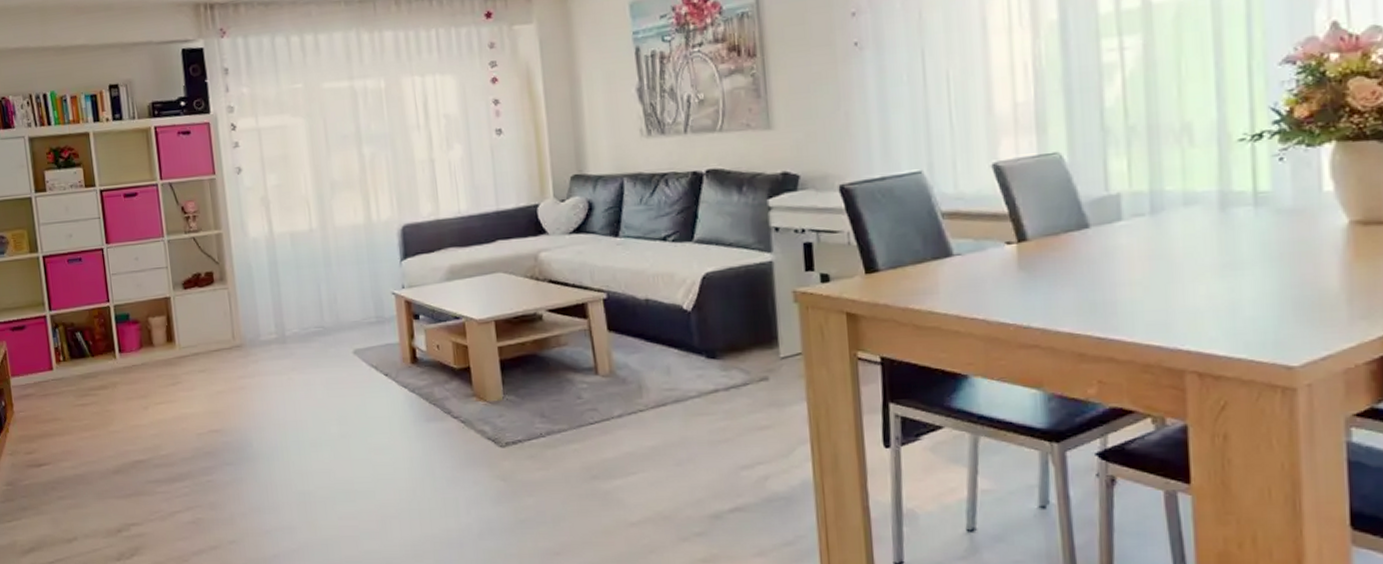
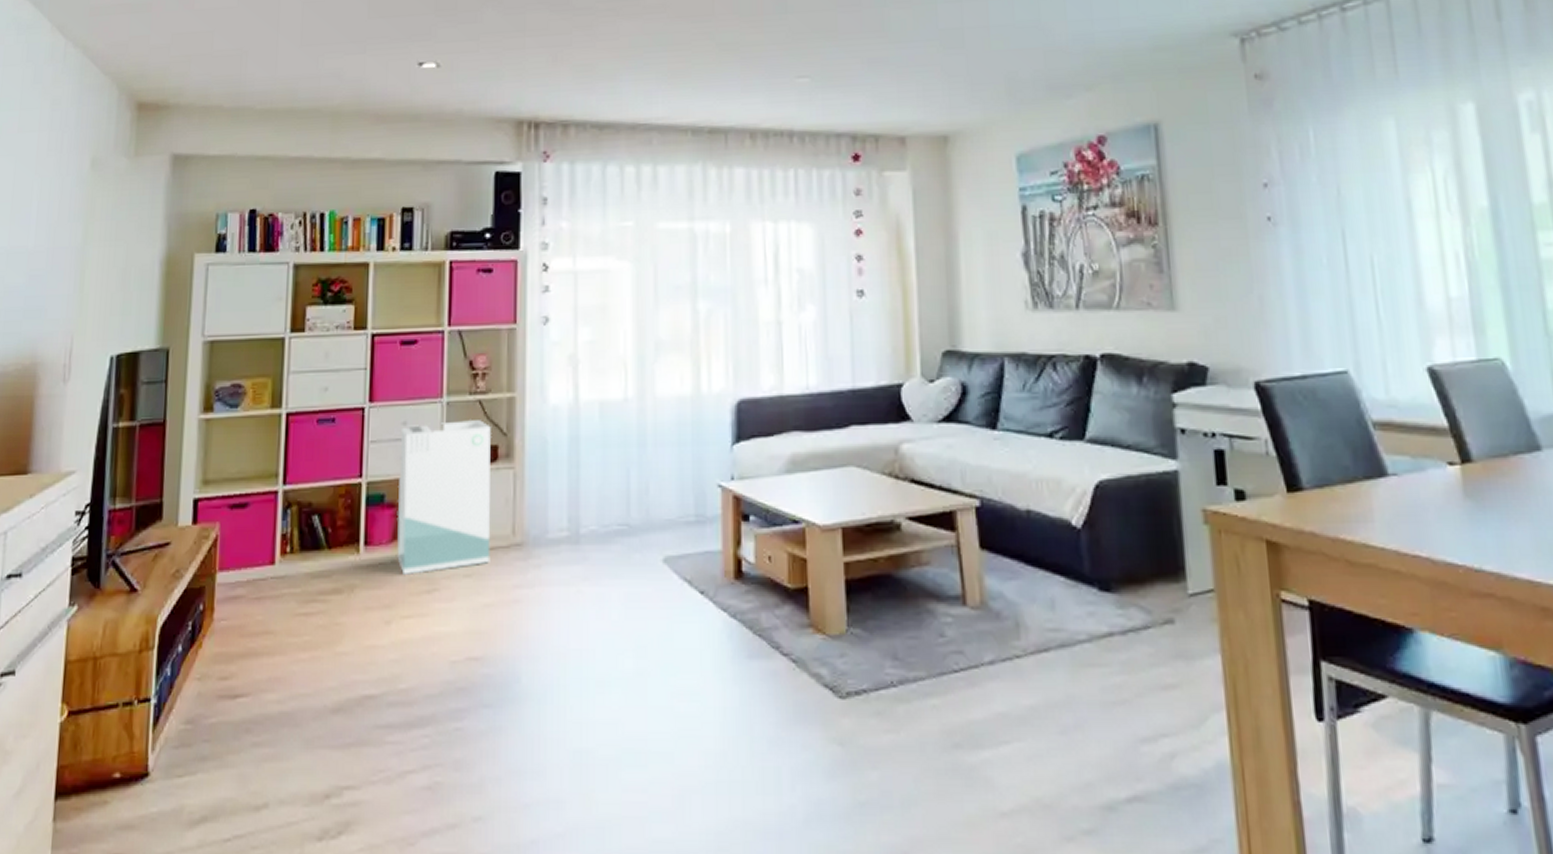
air purifier: none [133,253,218,373] -> present [397,420,492,575]

